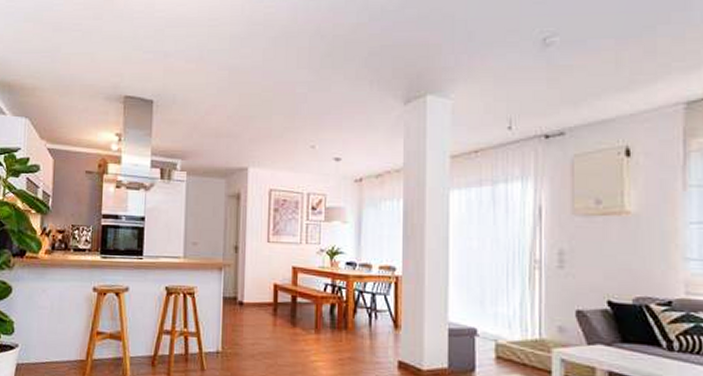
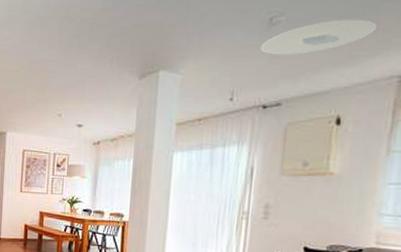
ceiling light: none [536,41,655,80] -> present [260,19,378,56]

